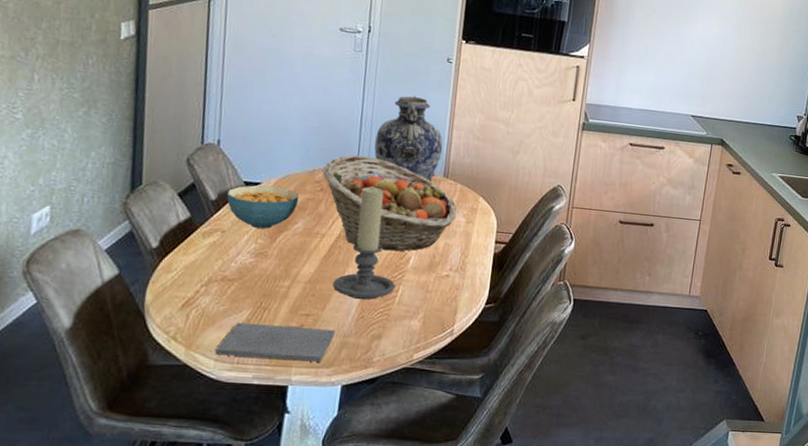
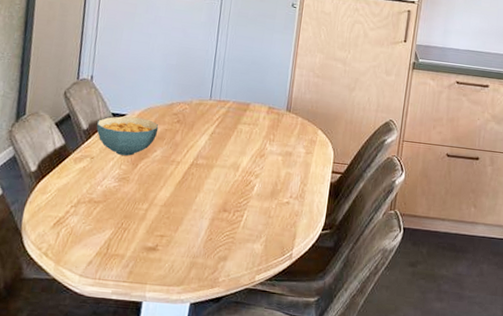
notepad: present [215,322,335,362] -> none [80,240,186,281]
fruit basket: present [323,155,457,251] -> none [180,90,298,179]
candle holder: present [332,187,396,300] -> none [185,119,241,224]
vase: present [374,96,443,182] -> none [225,37,287,116]

